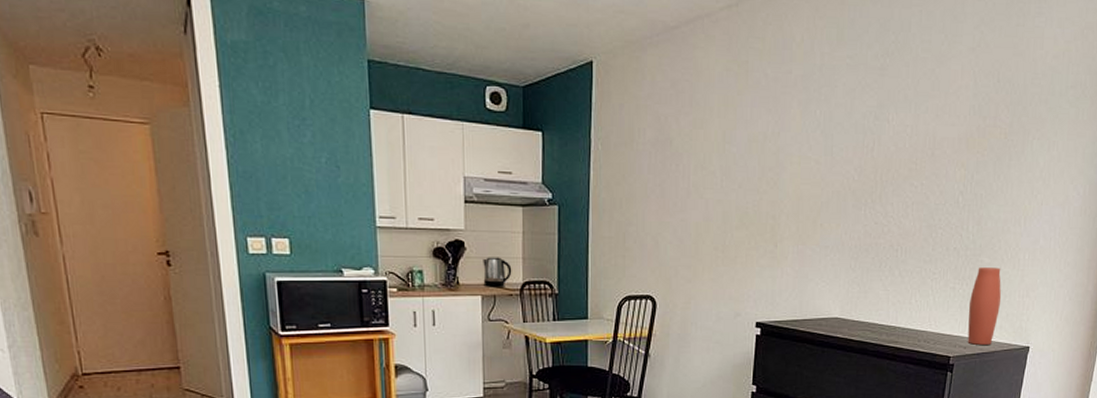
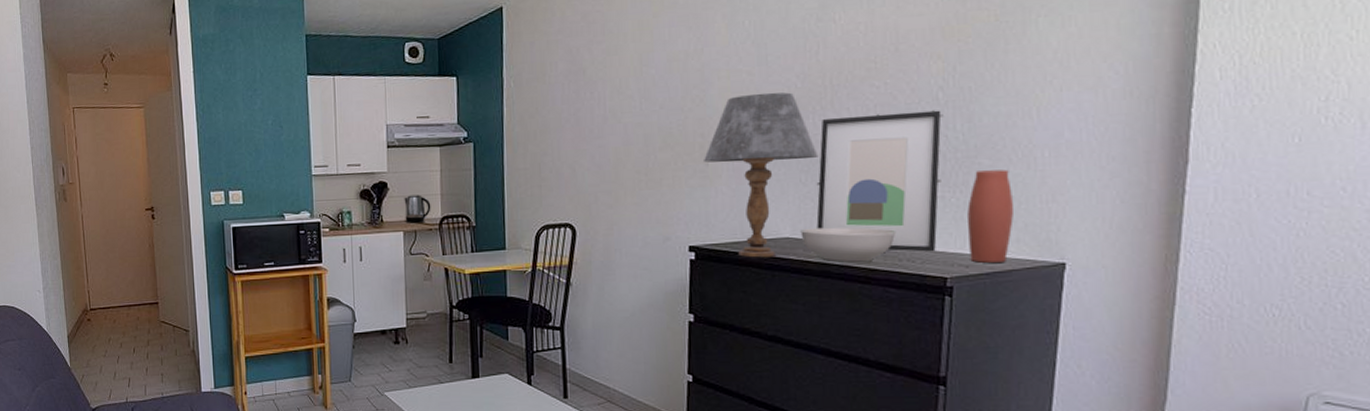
table lamp: none [774,182,866,335] -> present [704,92,818,258]
bowl: none [847,310,919,341] -> present [800,227,897,262]
picture frame: none [860,211,961,335] -> present [816,110,943,252]

